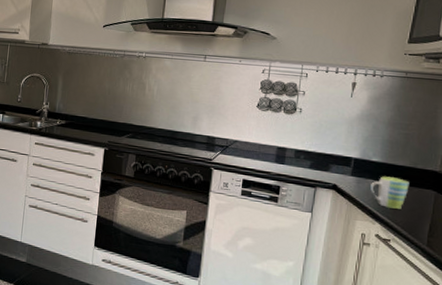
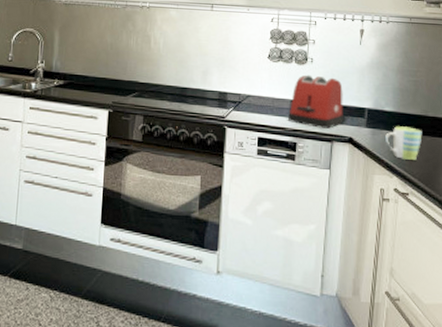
toaster: none [273,123,330,175] -> present [288,74,343,129]

